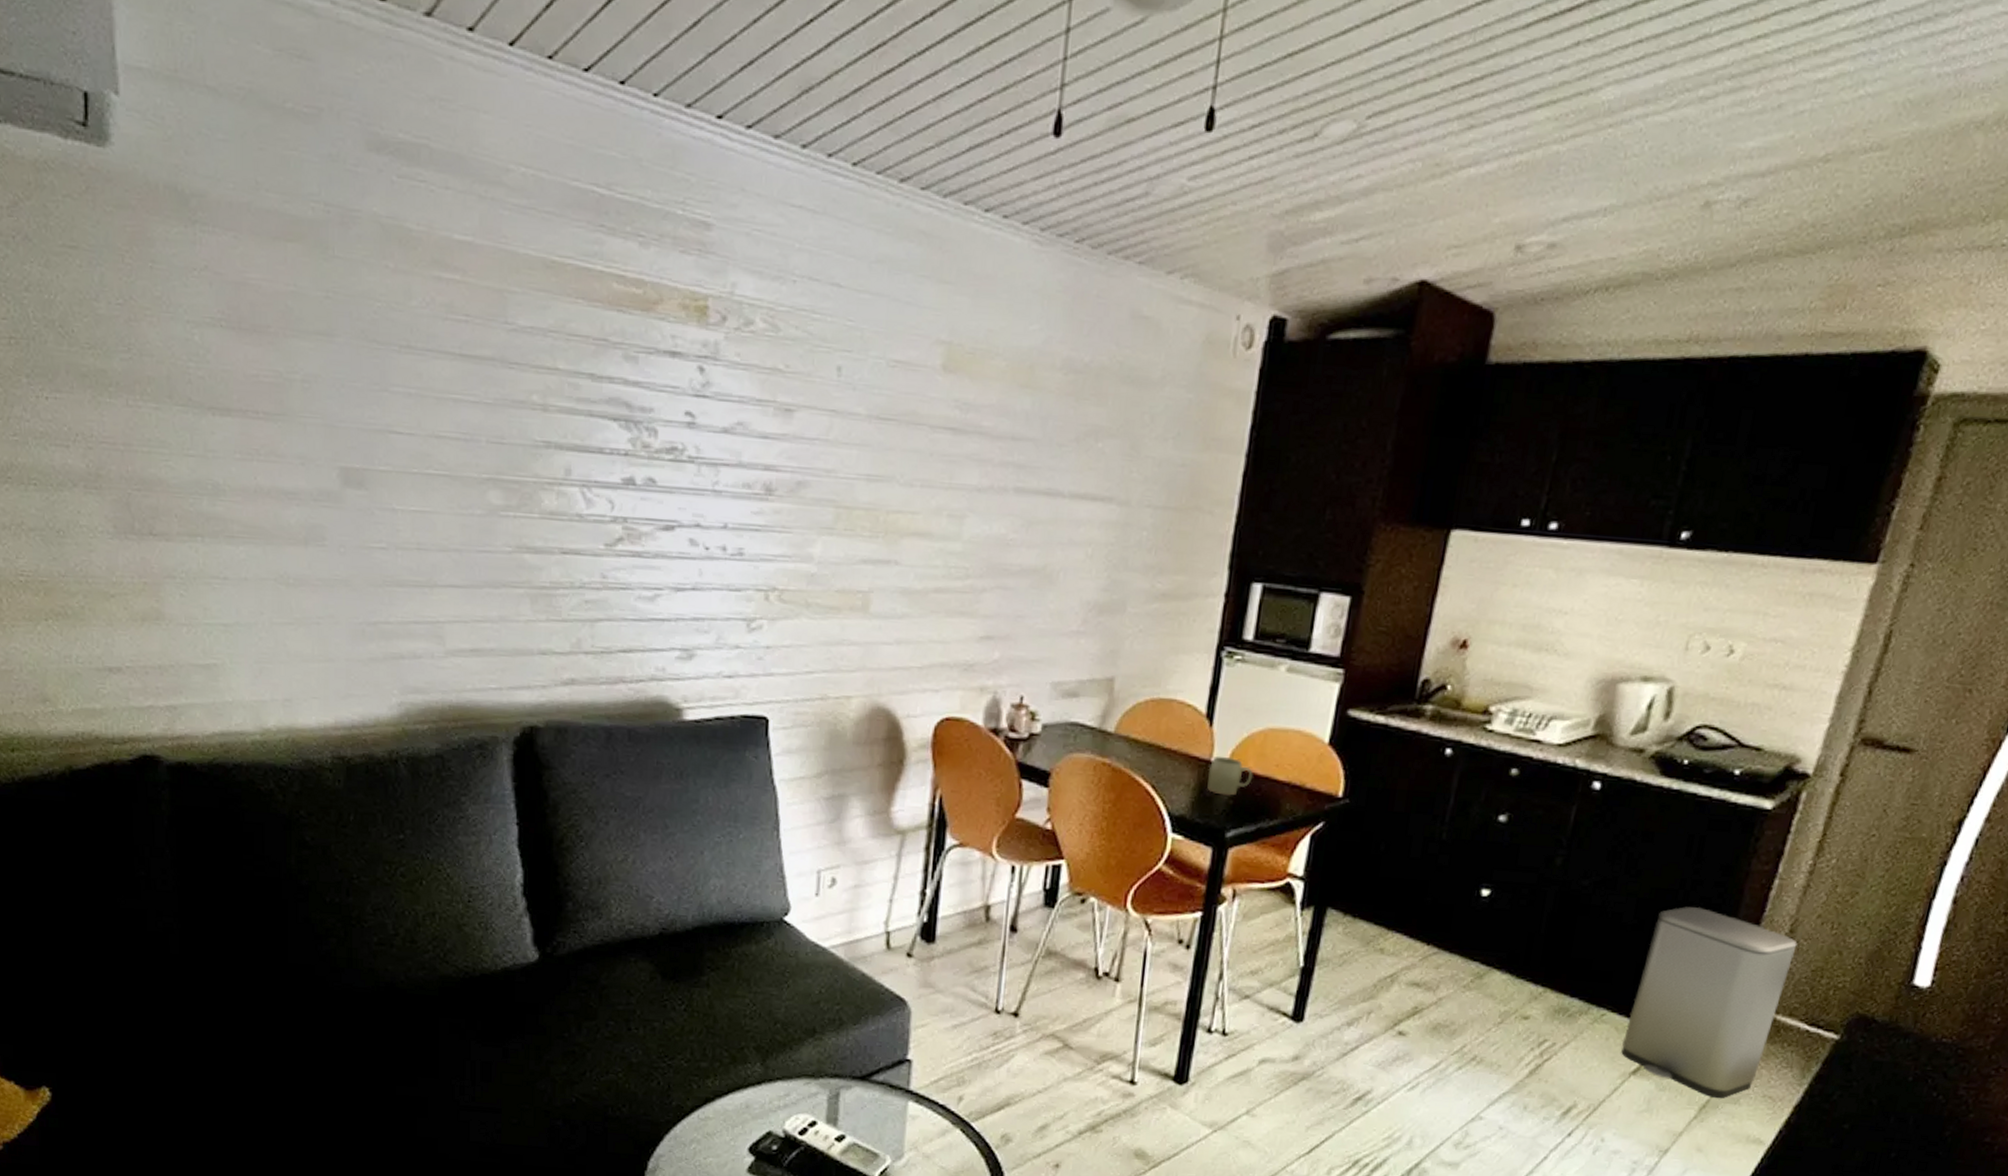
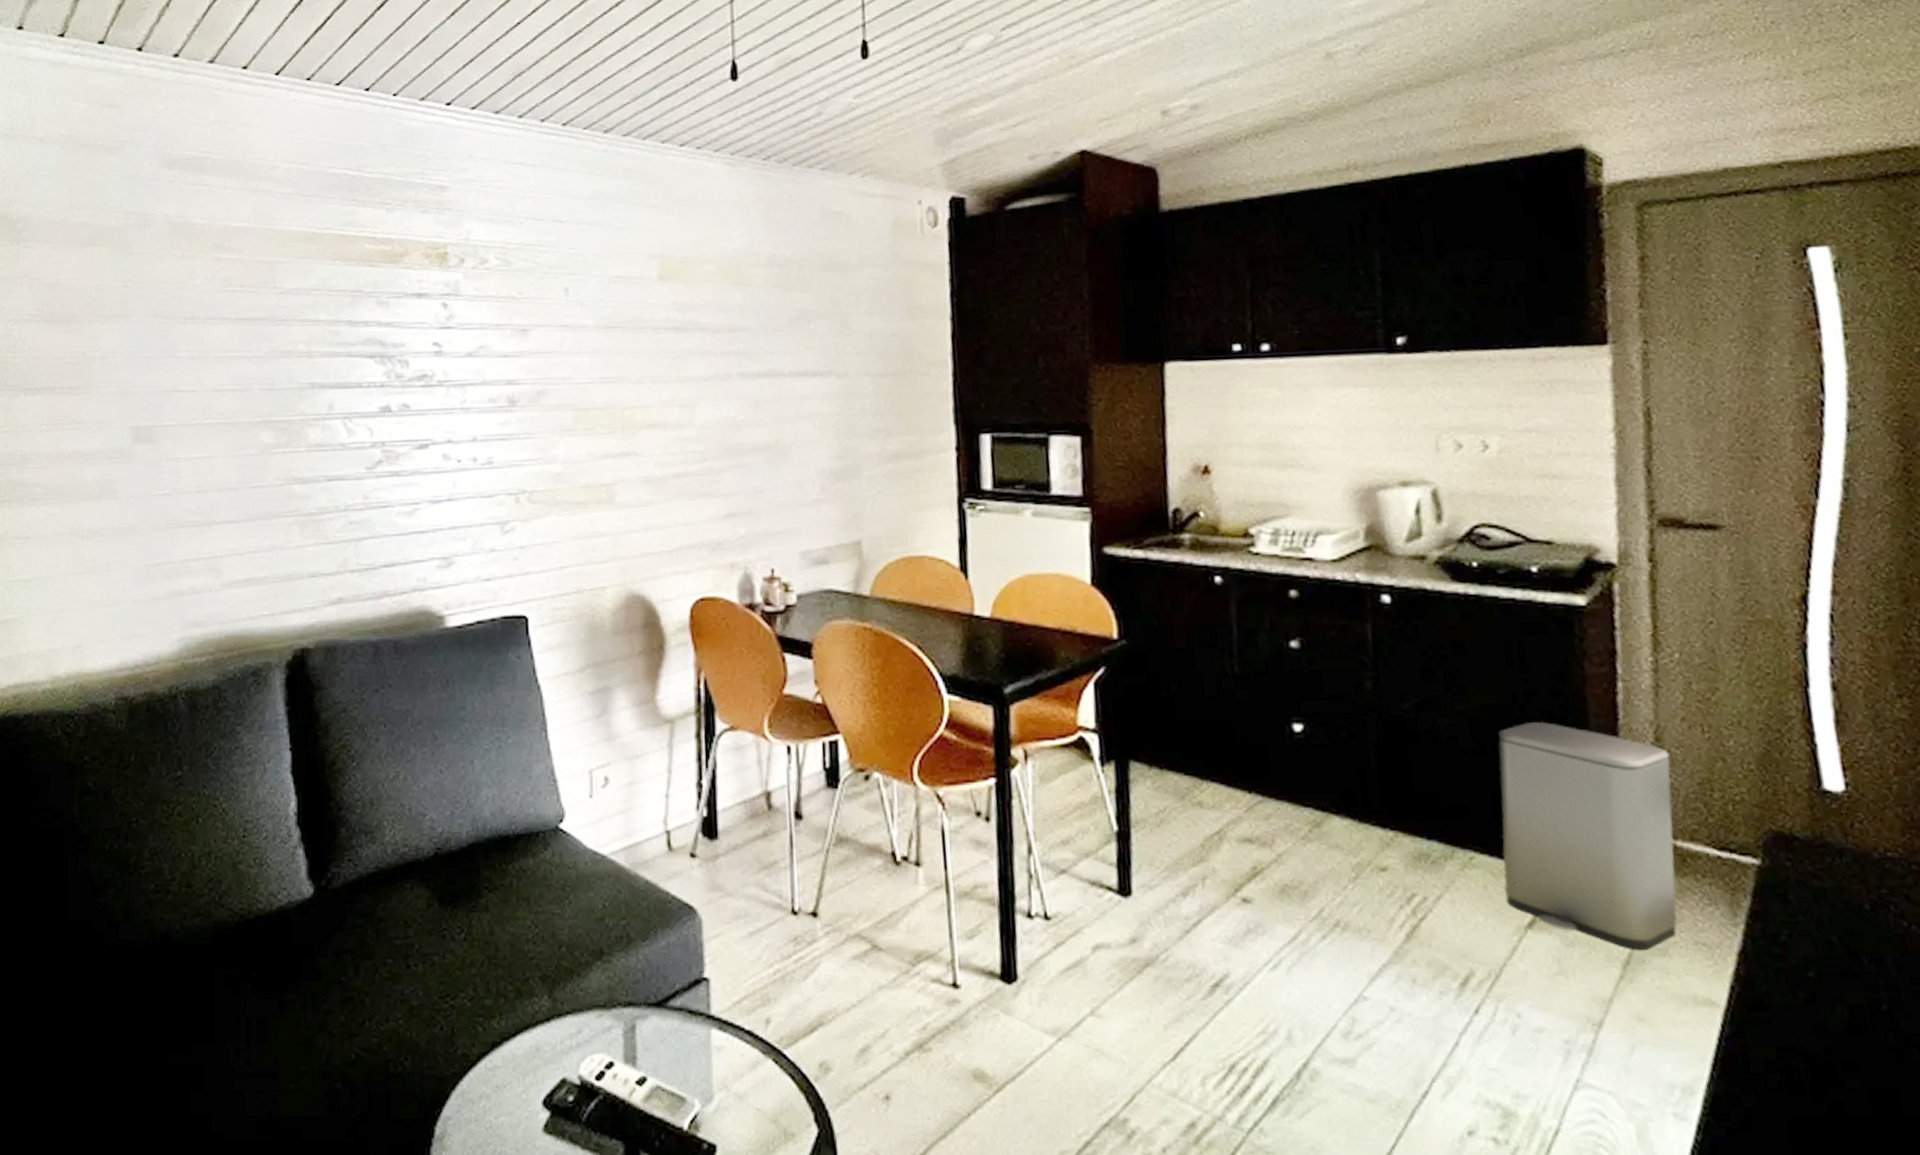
mug: present [1207,756,1253,796] -> none [972,608,1020,649]

